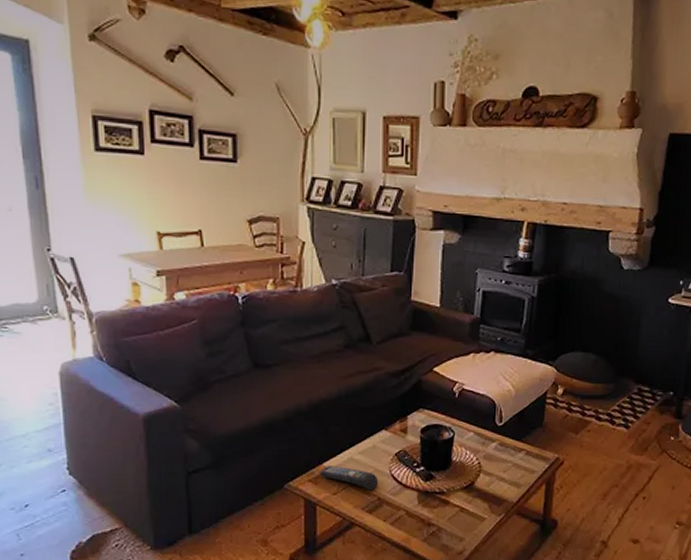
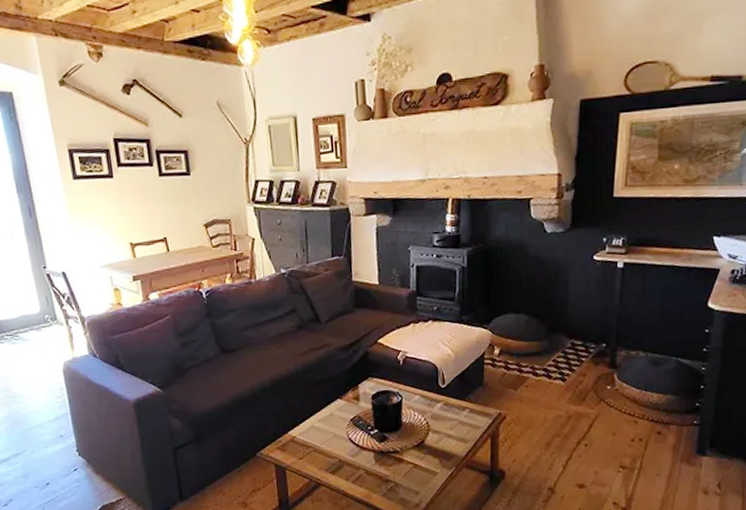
remote control: present [320,466,379,490] -> none [286,433,339,454]

